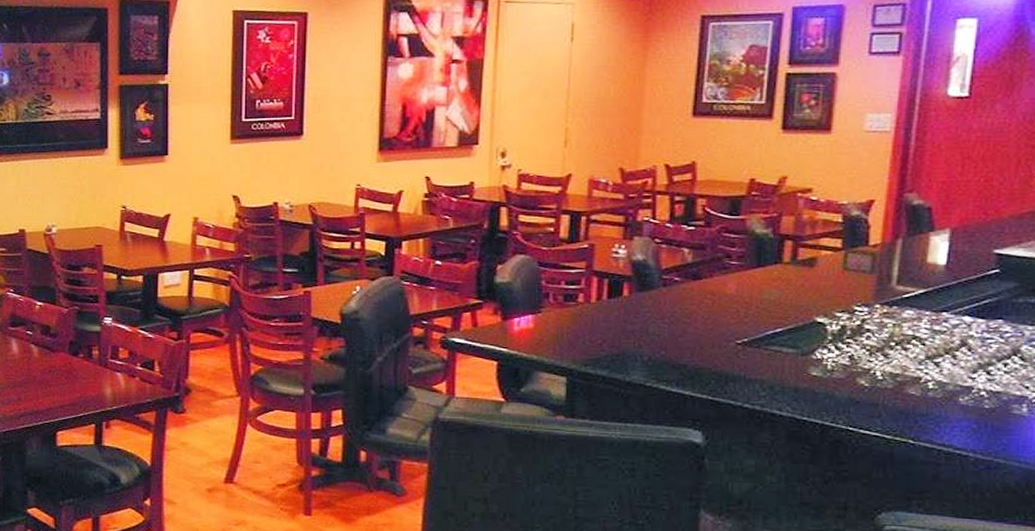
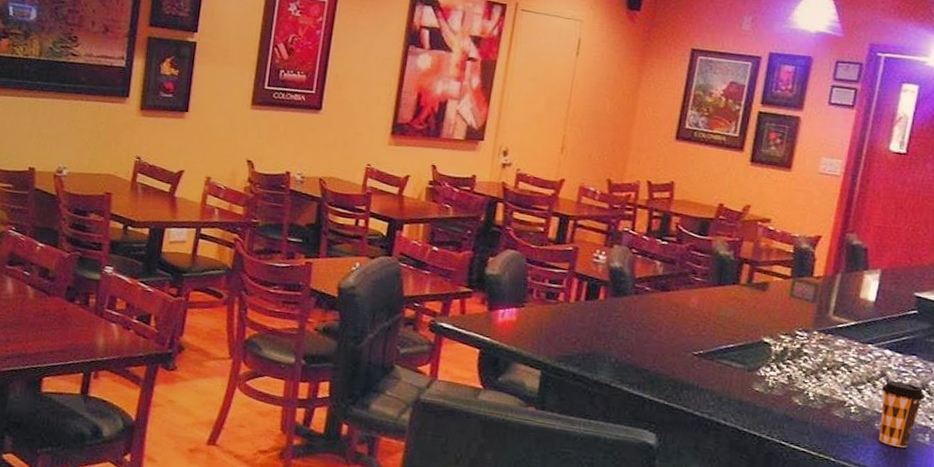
coffee cup: none [963,349,1017,422] -> present [878,380,925,448]

